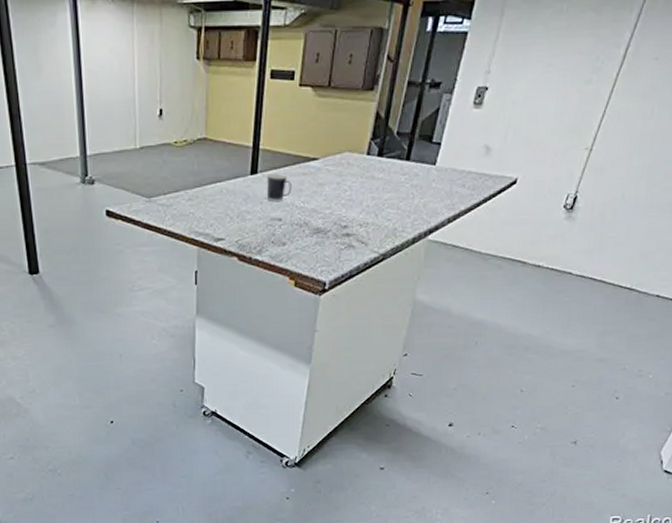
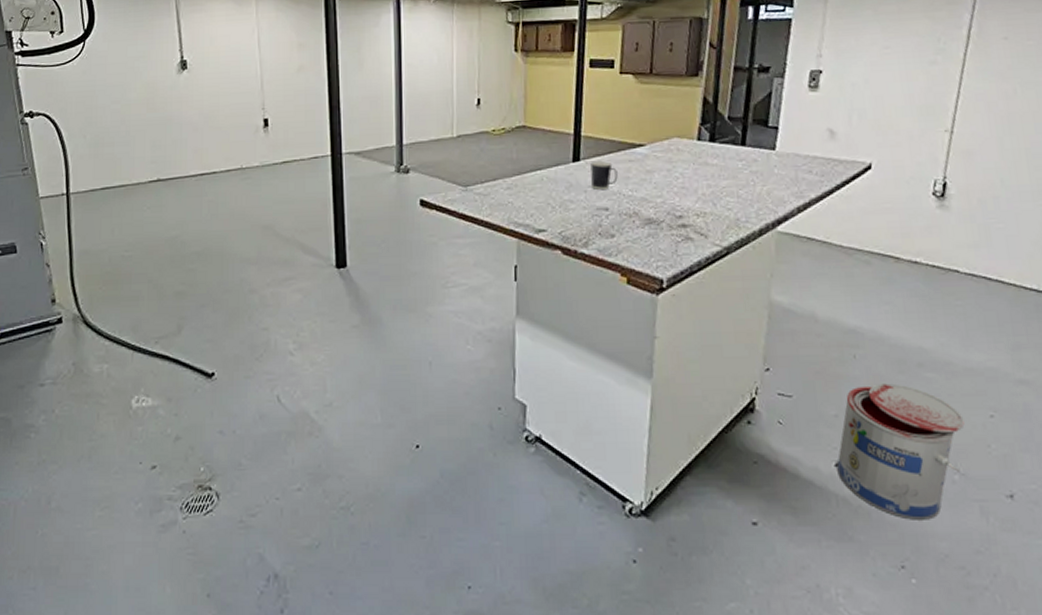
paint can: none [450,363,552,462] -> present [837,383,965,520]

